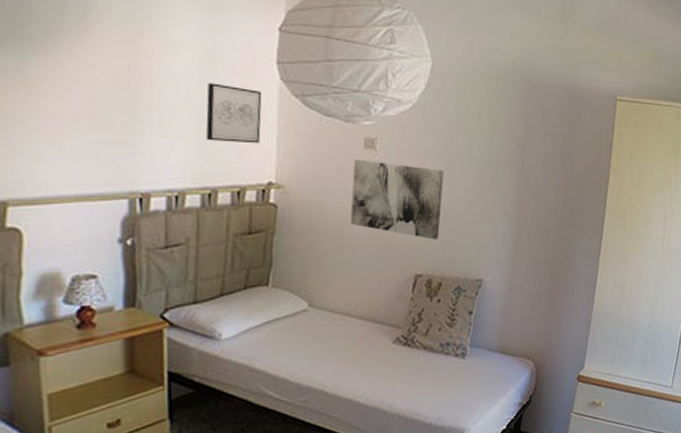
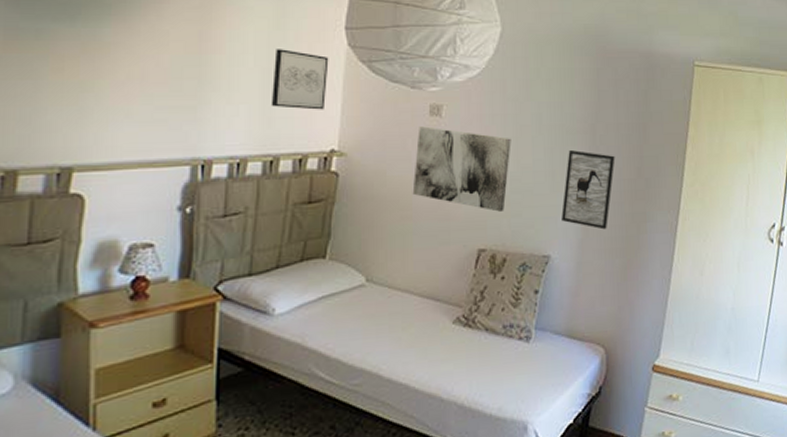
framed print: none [493,180,543,255] -> present [561,149,615,230]

